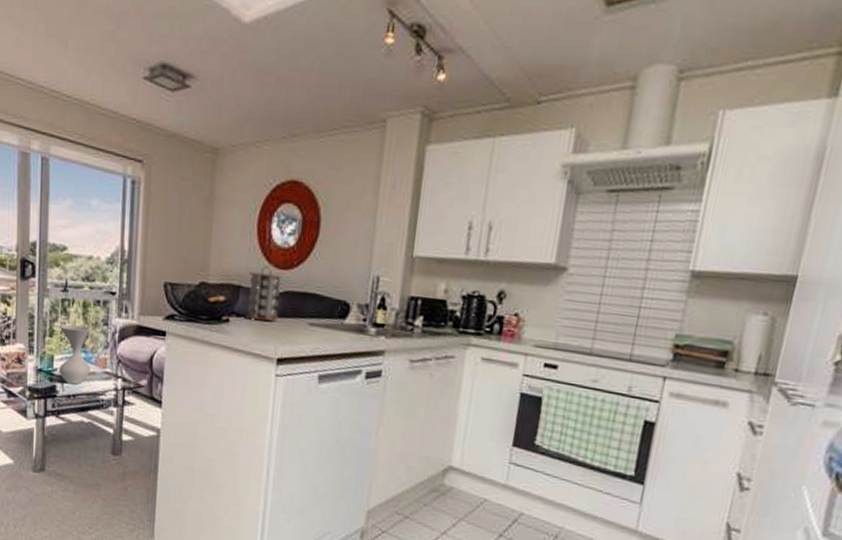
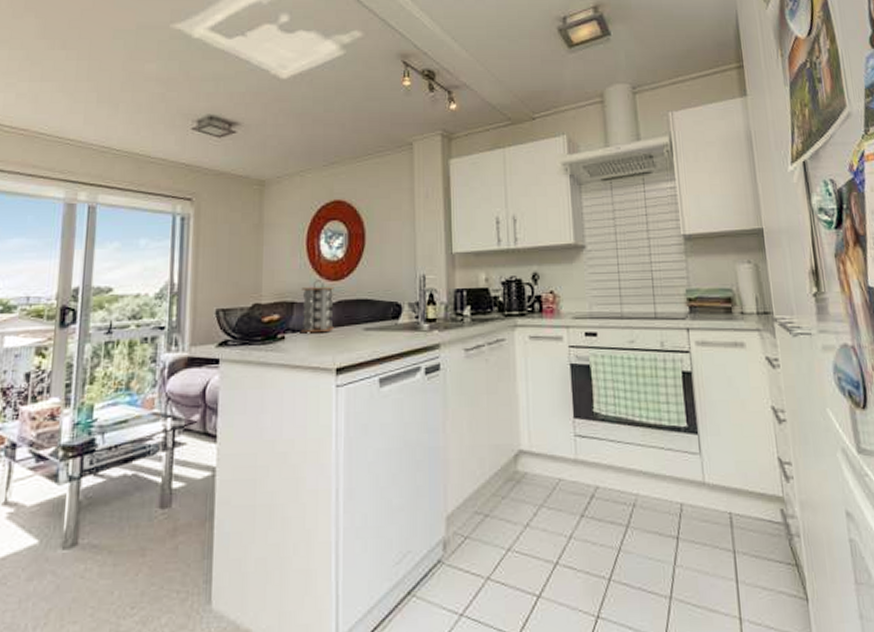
decorative vase: present [59,324,91,385] -> none [99,367,137,434]

